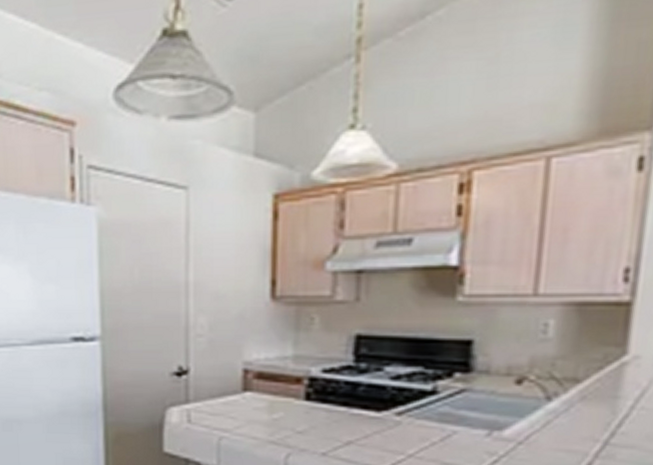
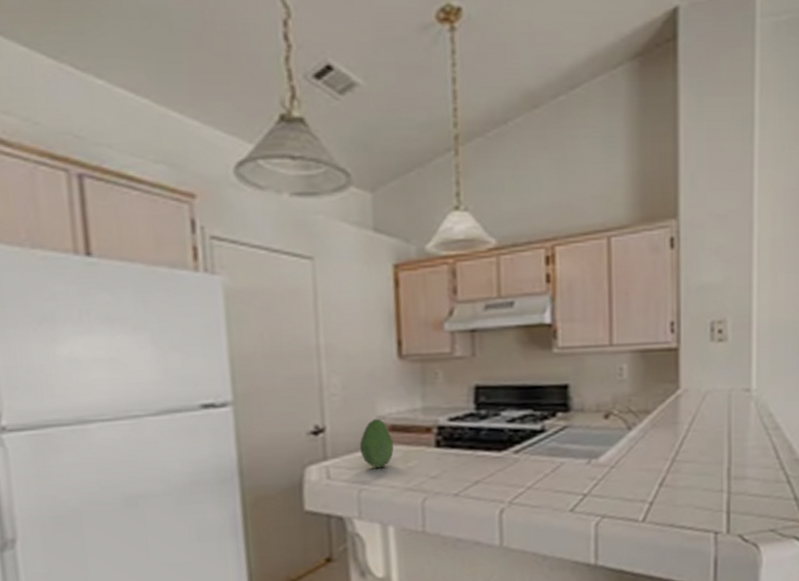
fruit: none [223,364,259,417] -> present [360,418,394,468]

